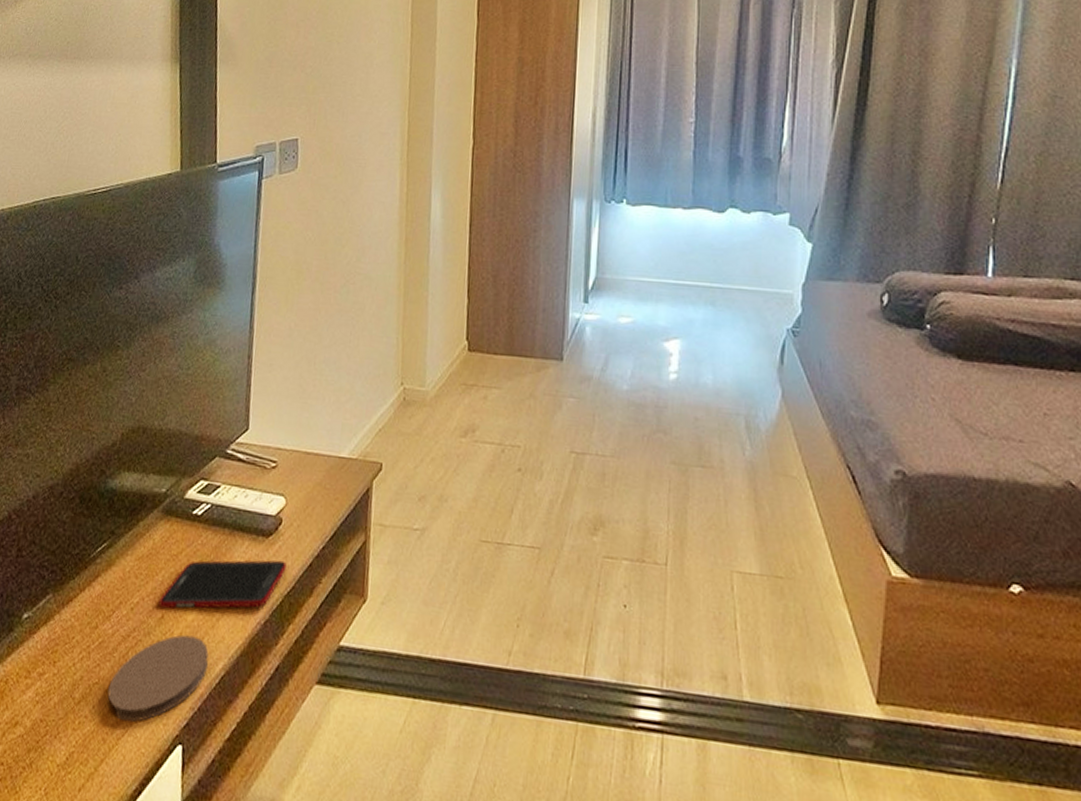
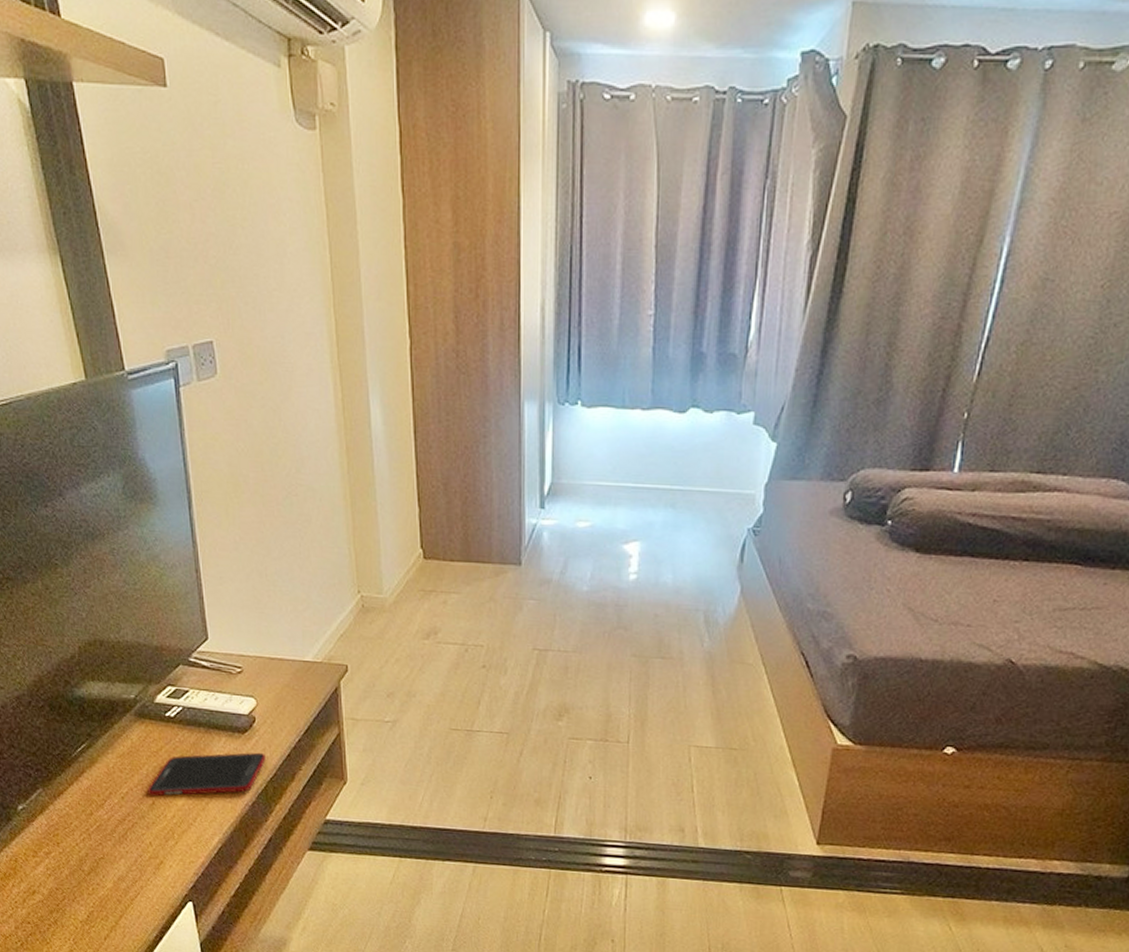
coaster: present [107,634,209,723] -> none [114,817,205,887]

